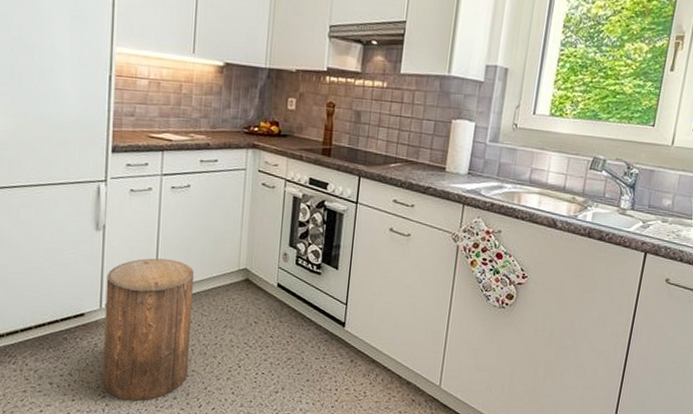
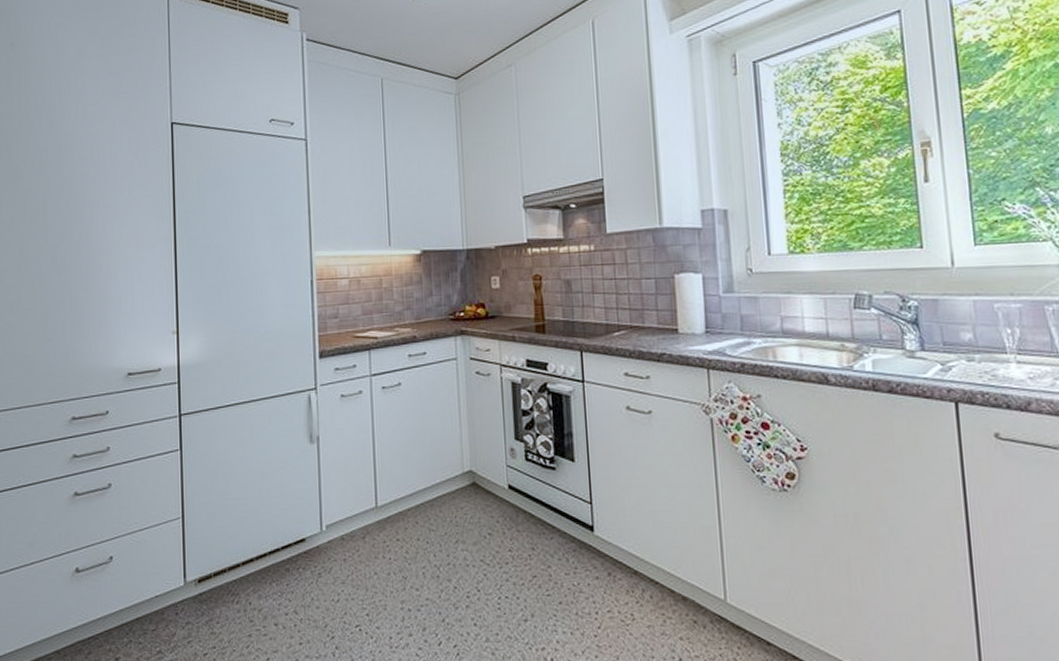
stool: present [102,258,195,401] -> none [325,468,421,640]

